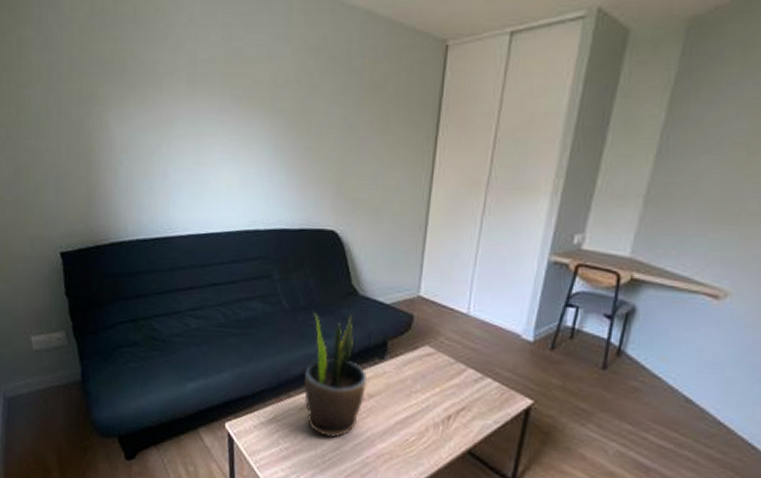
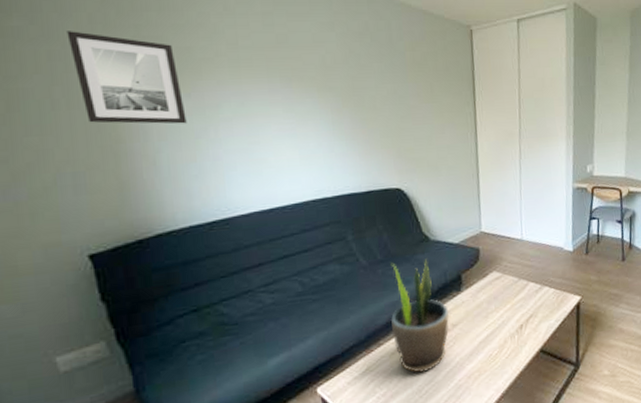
wall art: none [62,42,145,138] -> present [67,31,187,124]

